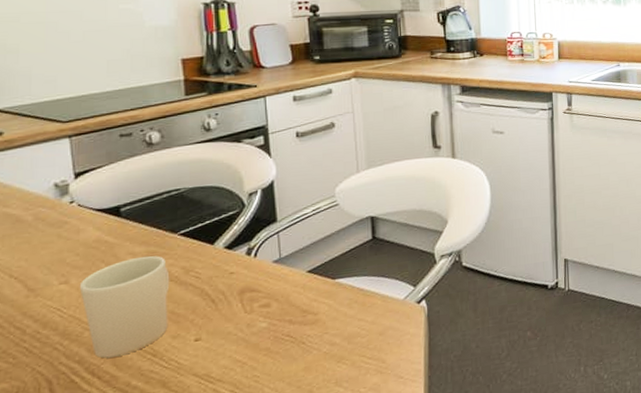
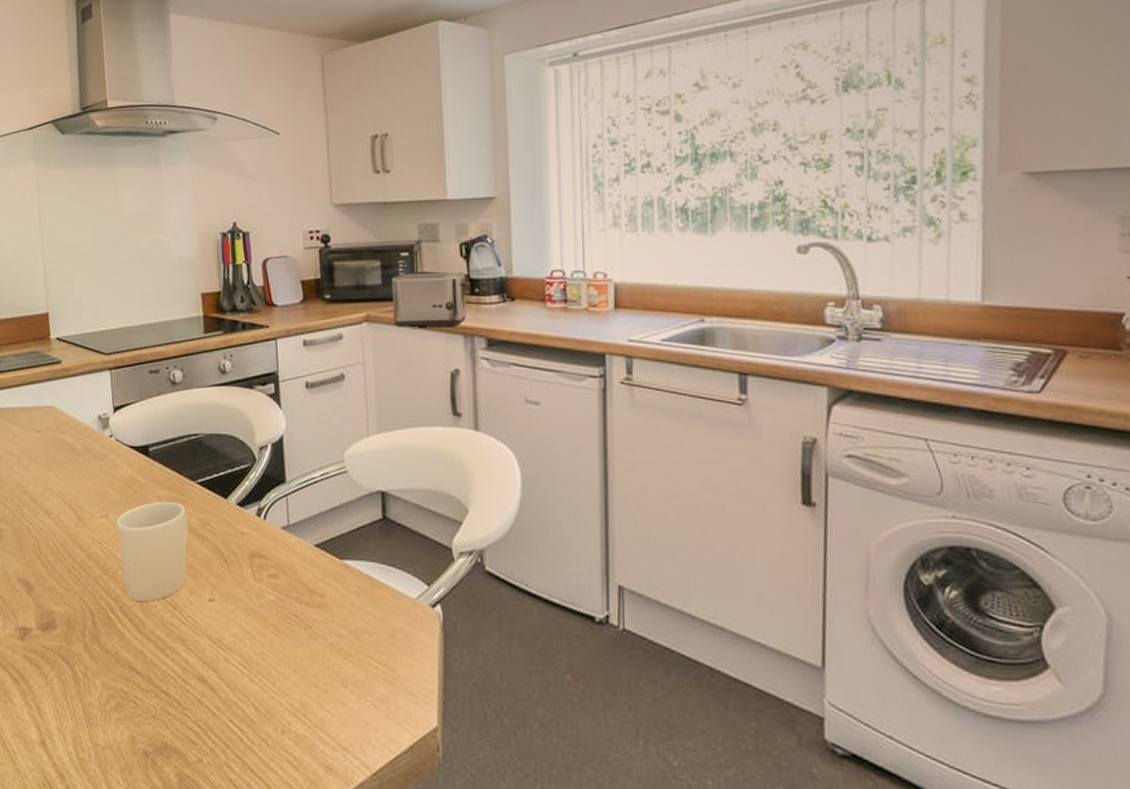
toaster: none [378,35,446,81] -> present [392,271,470,327]

